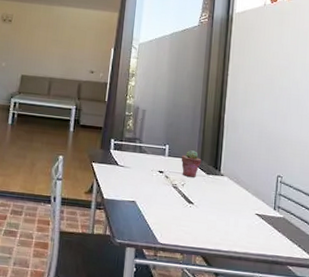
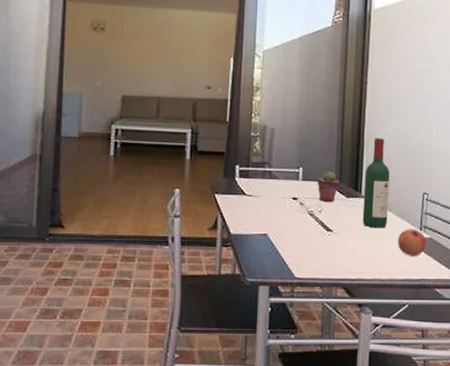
wine bottle: none [220,123,247,205] -> present [362,138,390,228]
pomegranate: none [252,207,280,234] -> present [397,228,427,256]

